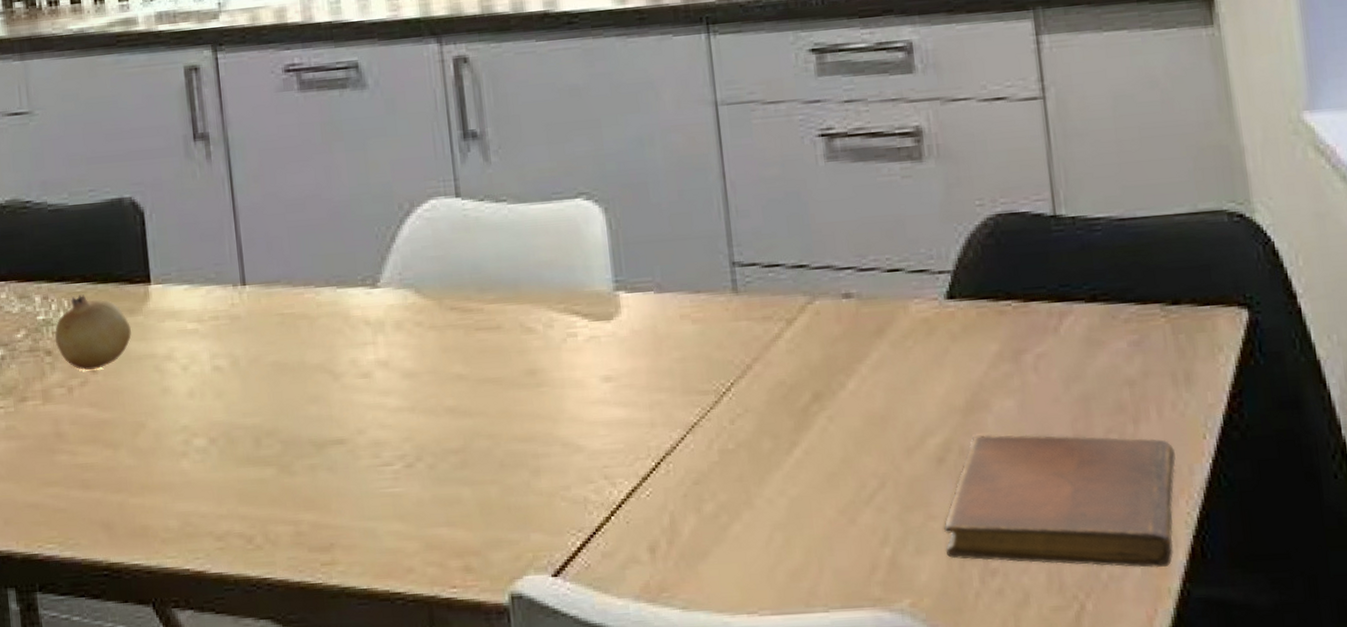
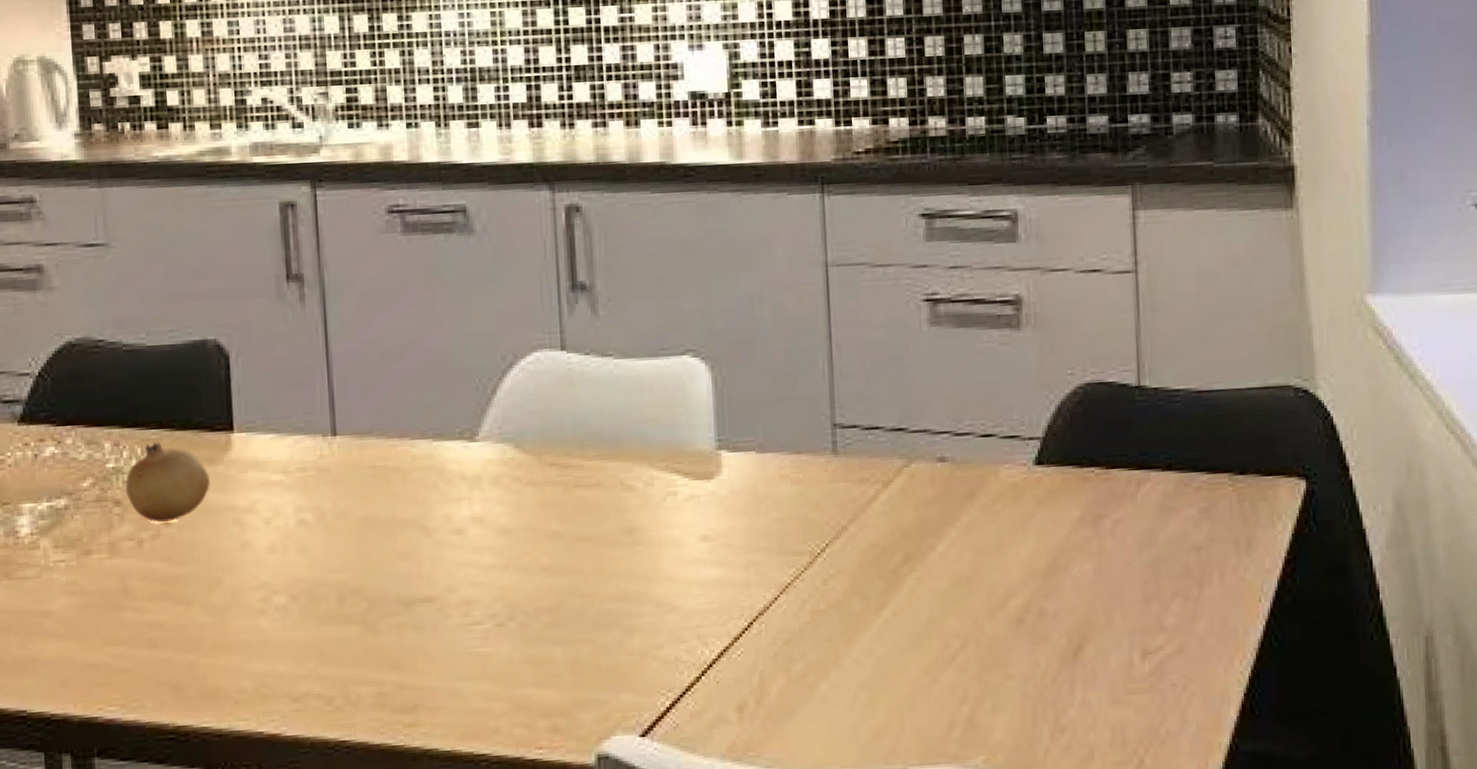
notebook: present [944,434,1176,568] -> none [1020,597,1233,724]

